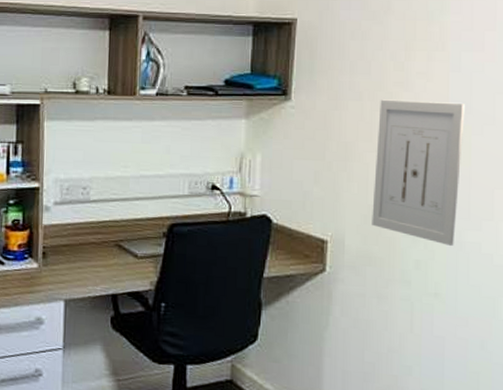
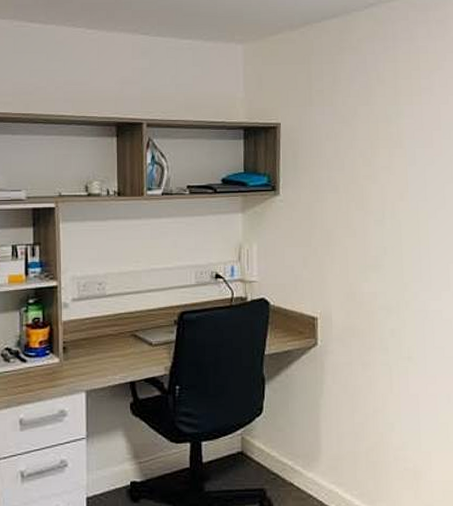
wall art: present [372,99,465,246] -> none [352,191,422,315]

